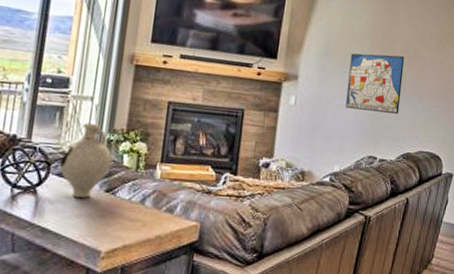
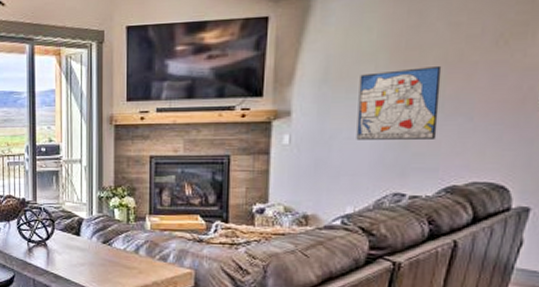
decorative vase: present [59,122,113,199] -> none [61,183,105,250]

